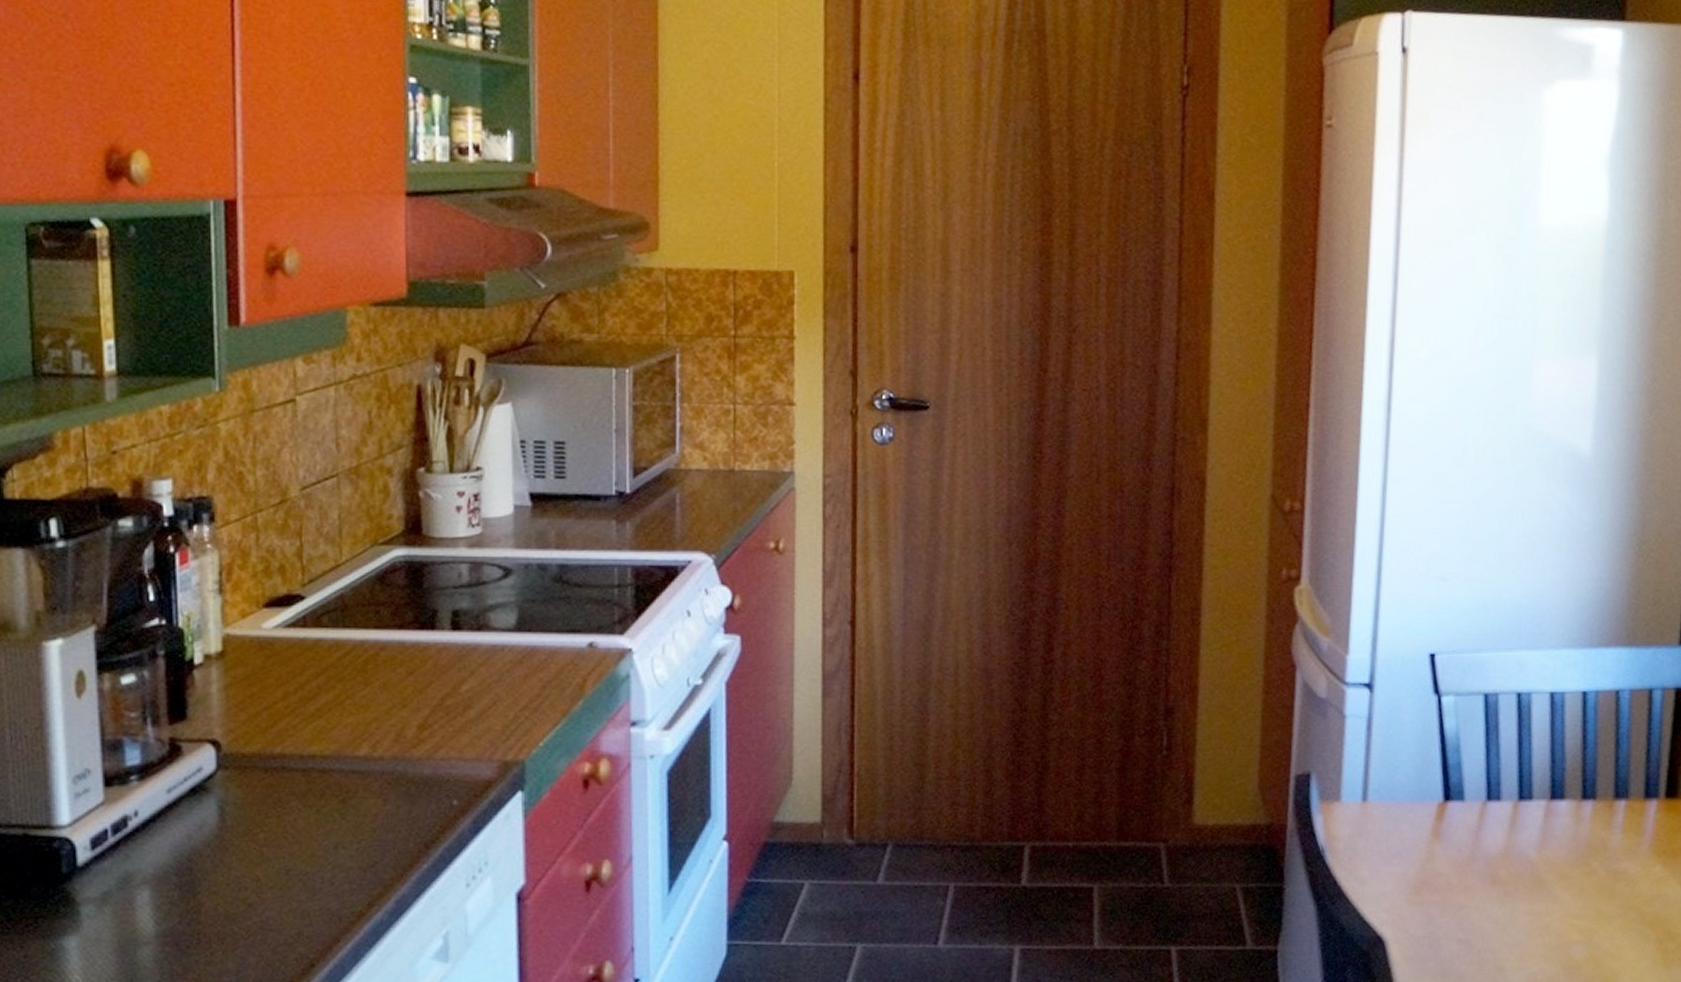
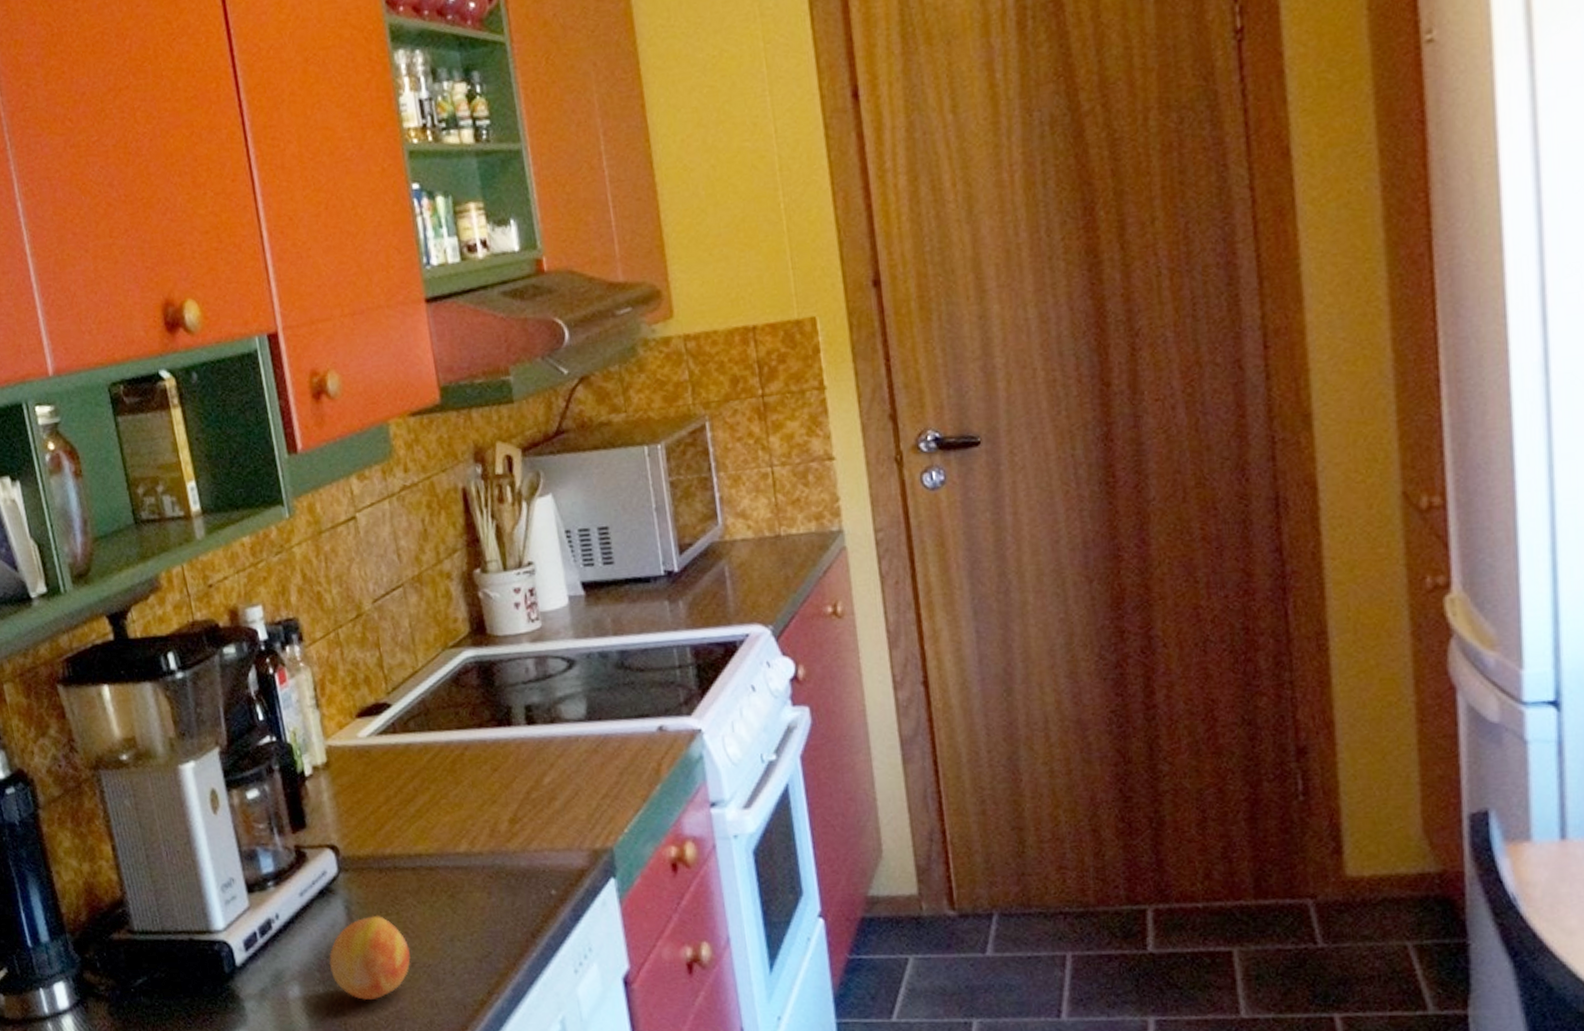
fruit: none [189,817,286,909] -> present [328,915,411,1001]

